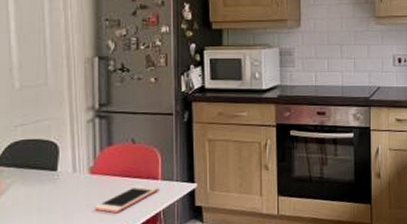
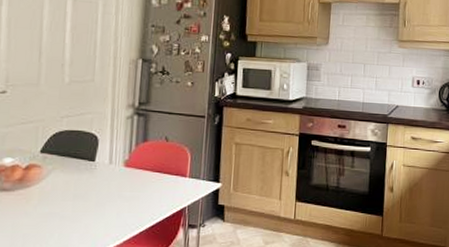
cell phone: present [93,185,160,213] -> none [125,180,187,205]

